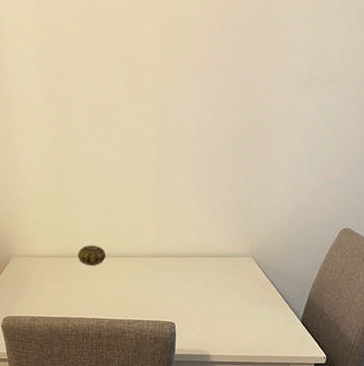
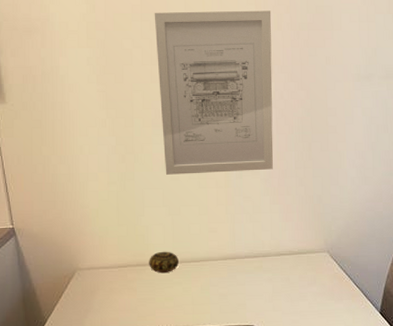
wall art: none [98,10,215,173] -> present [154,10,274,175]

